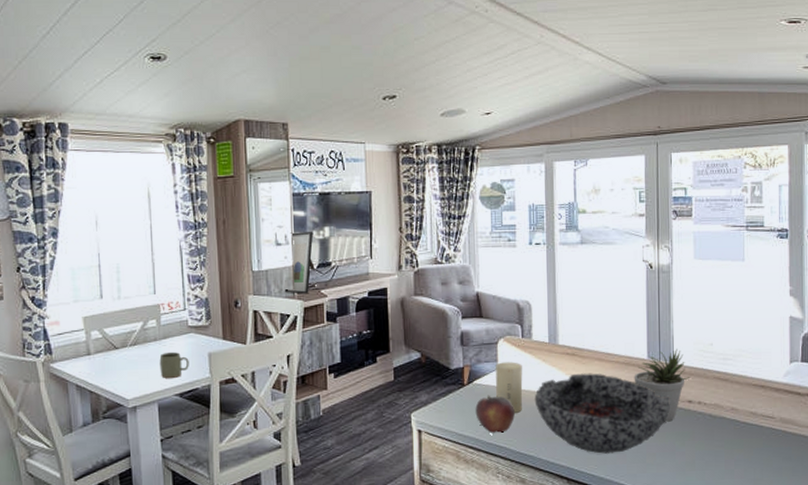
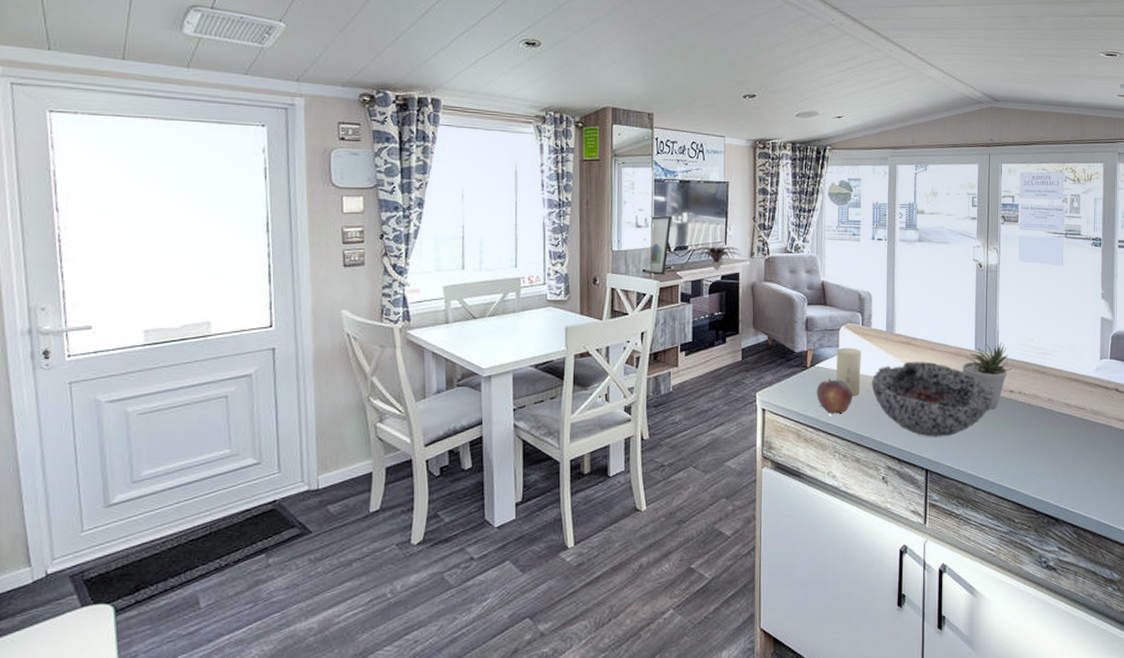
mug: present [159,352,189,378] -> none [516,325,546,349]
plant: none [335,260,388,285] -> present [690,246,741,269]

